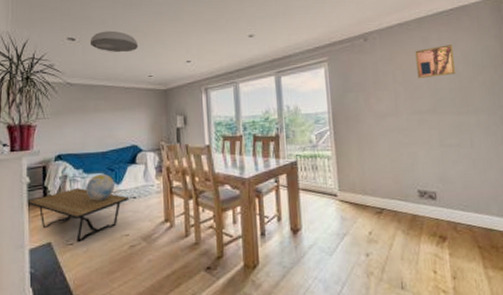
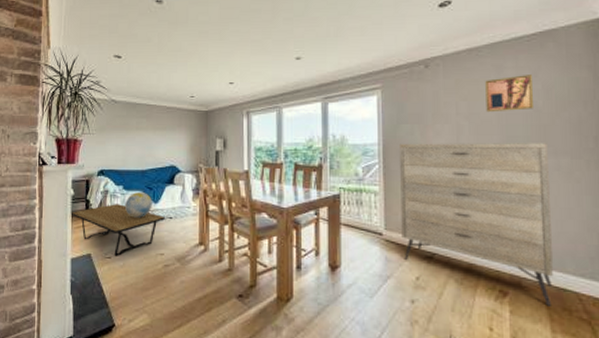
ceiling light: present [89,30,138,53] -> none [135,49,181,72]
dresser: none [346,103,482,246] -> present [398,143,554,306]

